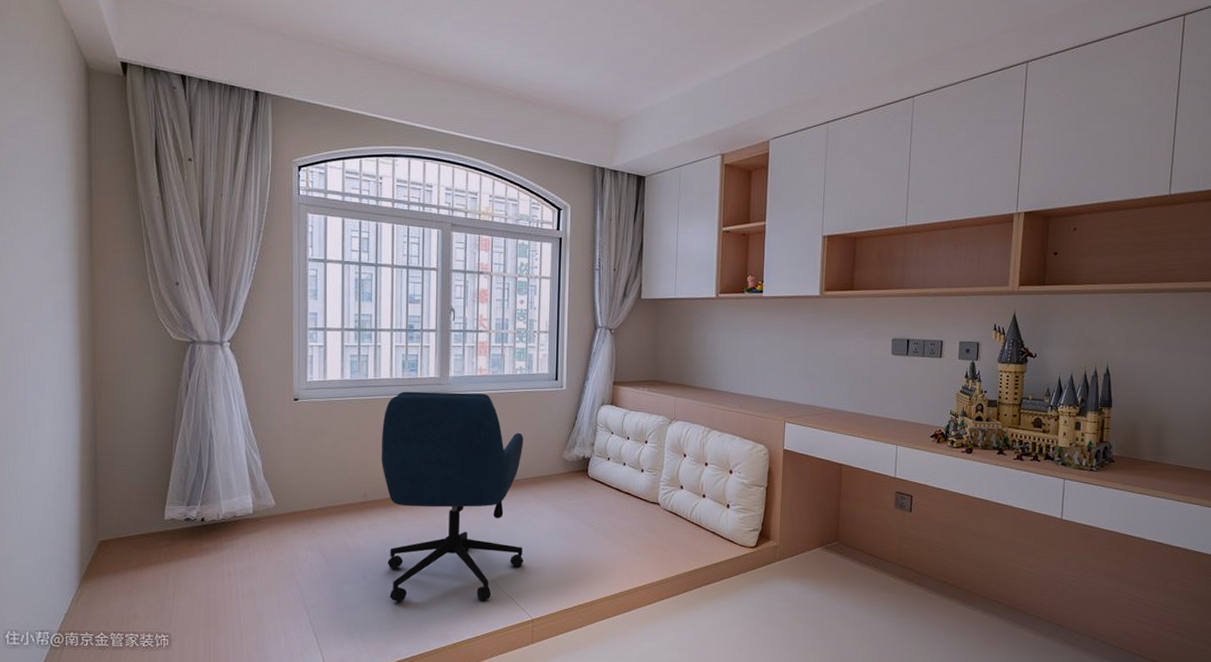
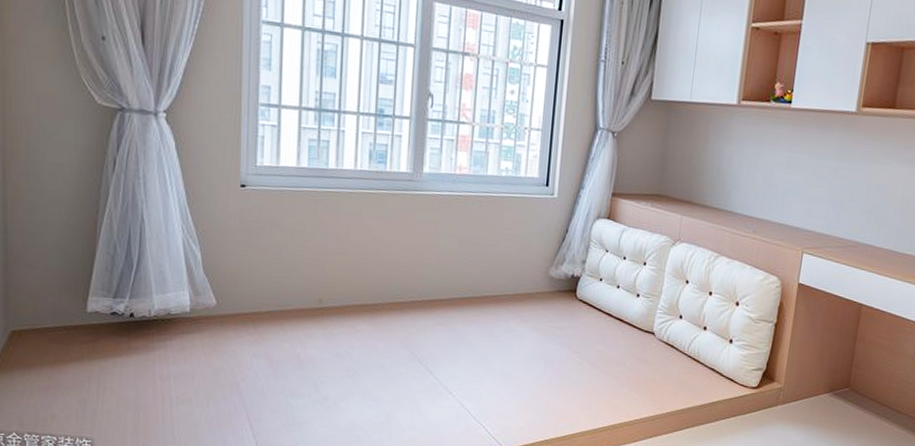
office chair: present [381,391,524,602] -> none [340,185,506,426]

